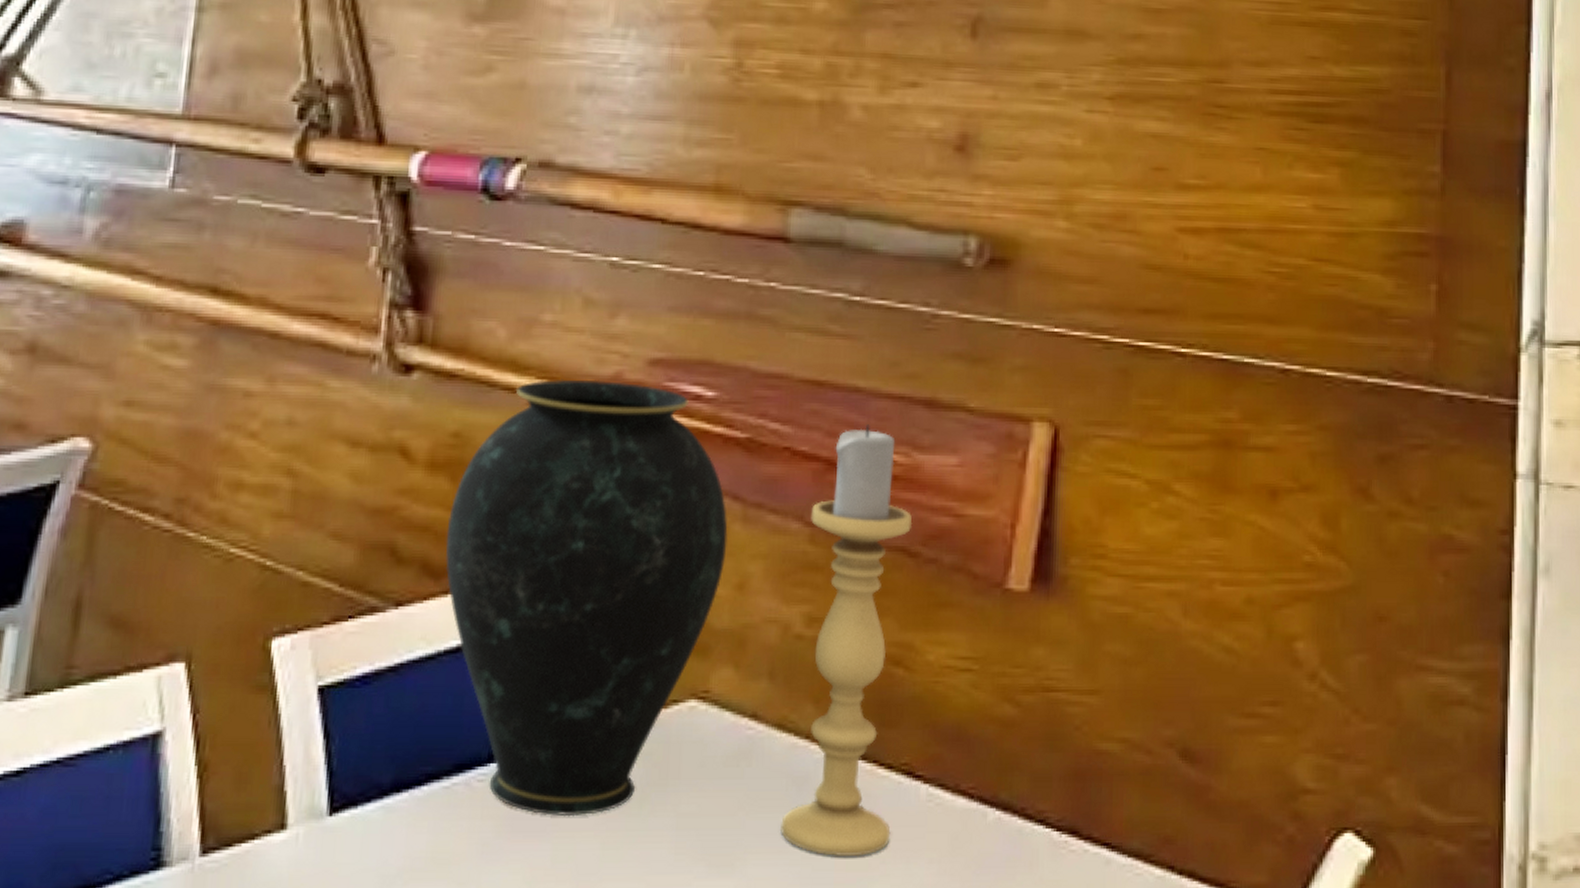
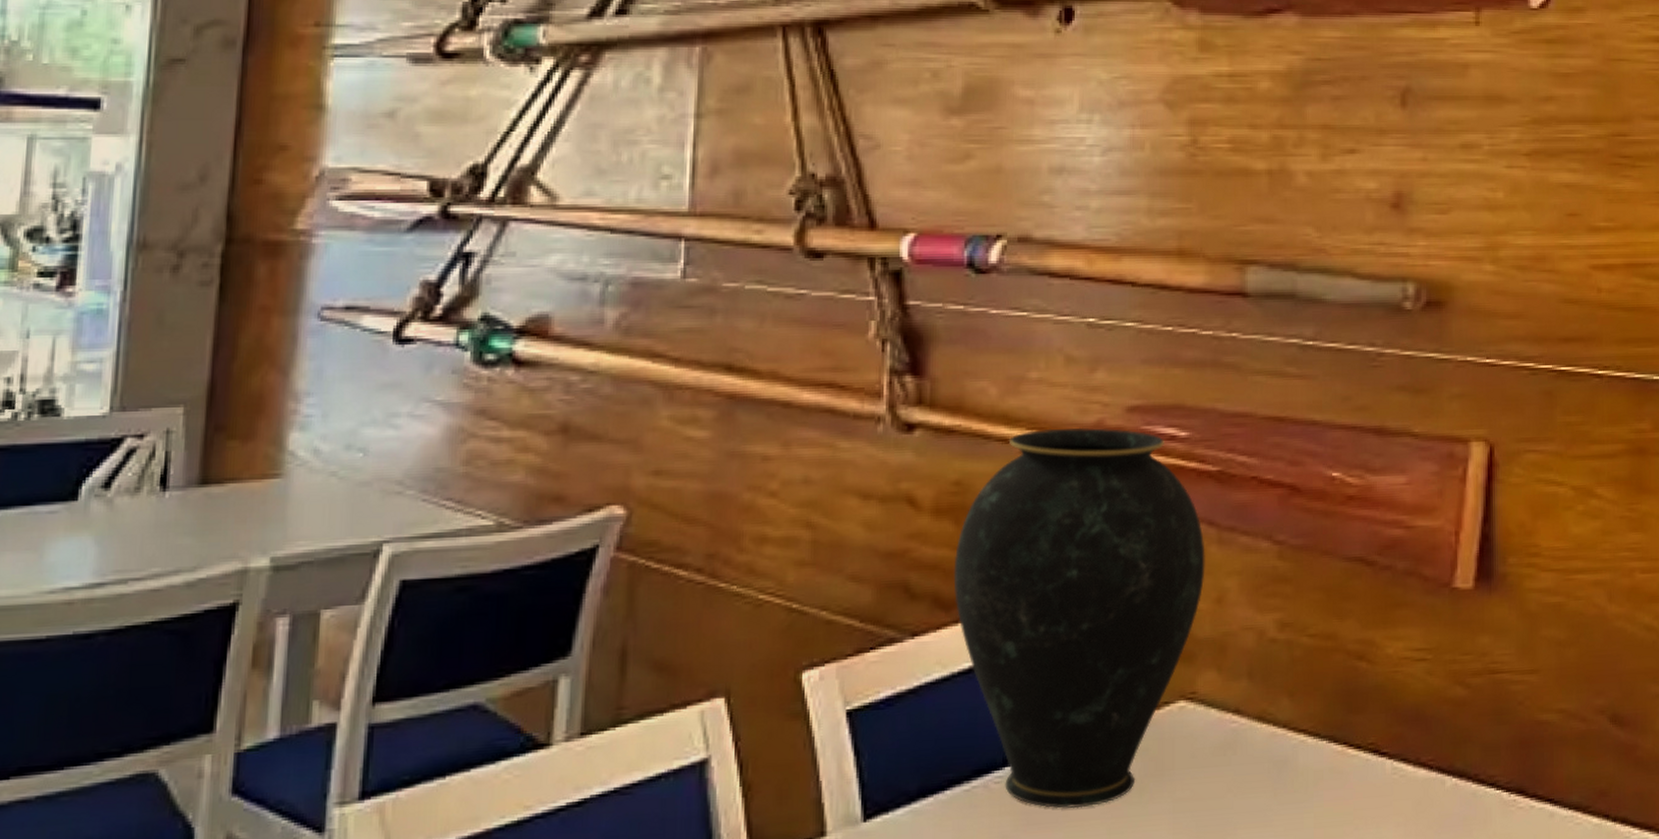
candle holder: present [780,424,913,857] -> none [1265,452,1369,826]

